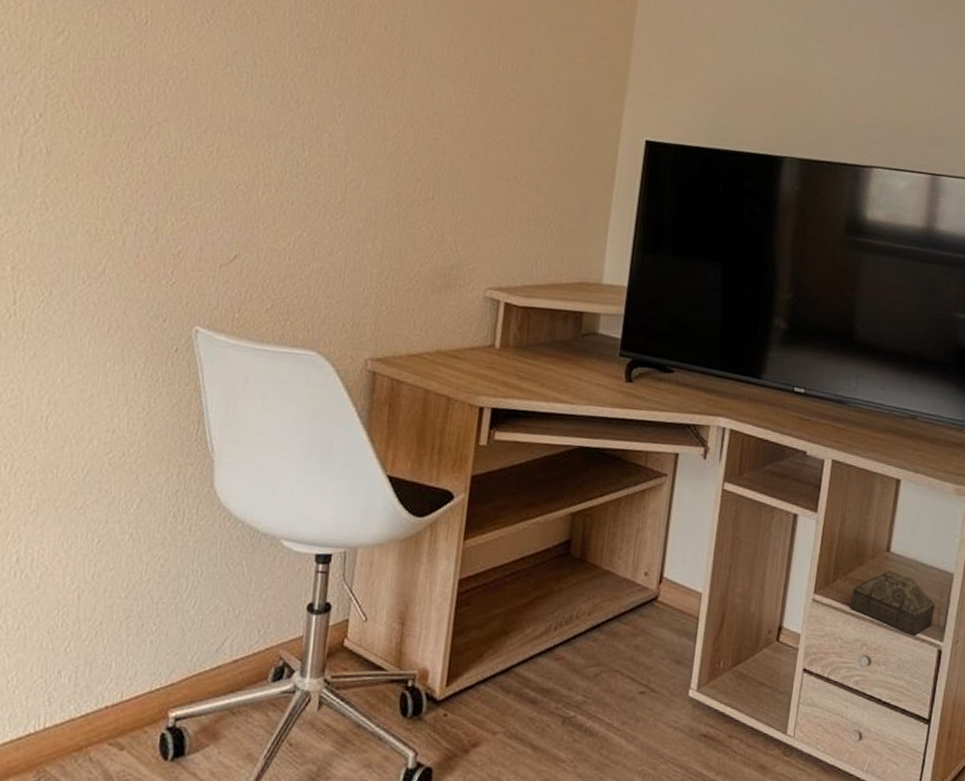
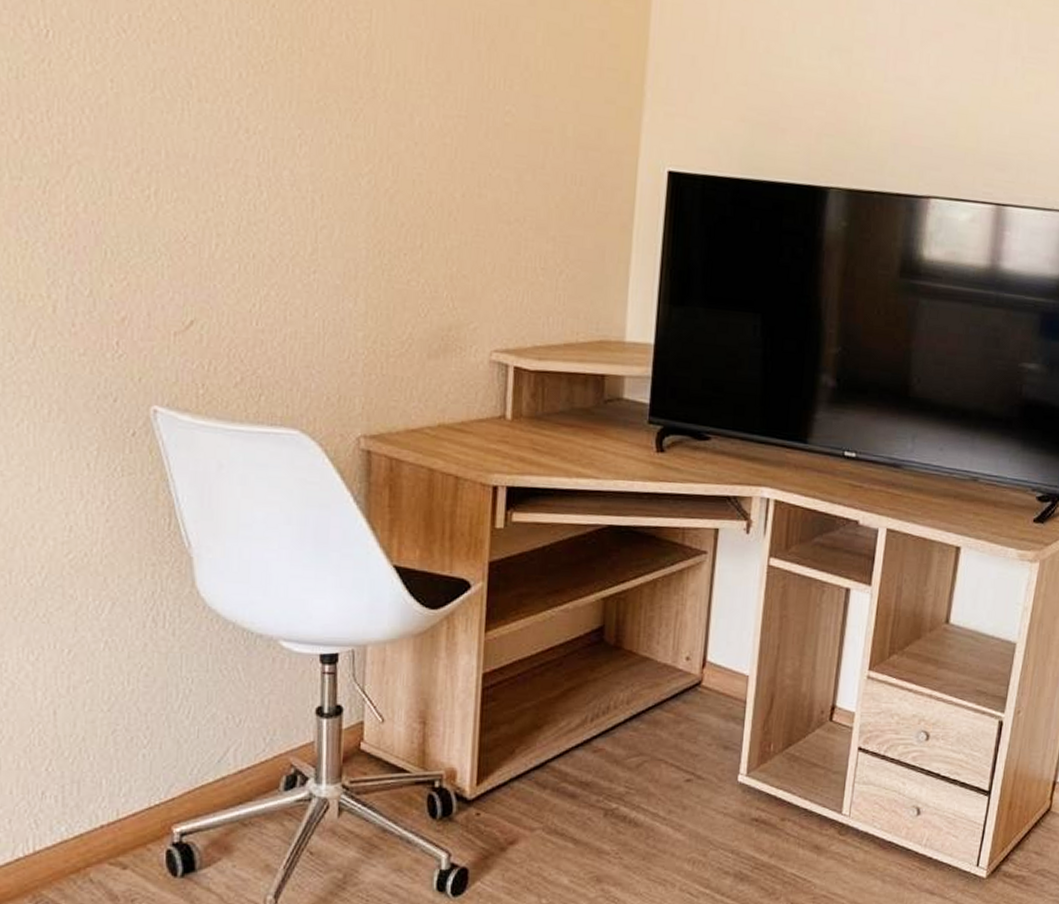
decorative box: present [850,569,936,637] -> none [907,642,997,709]

